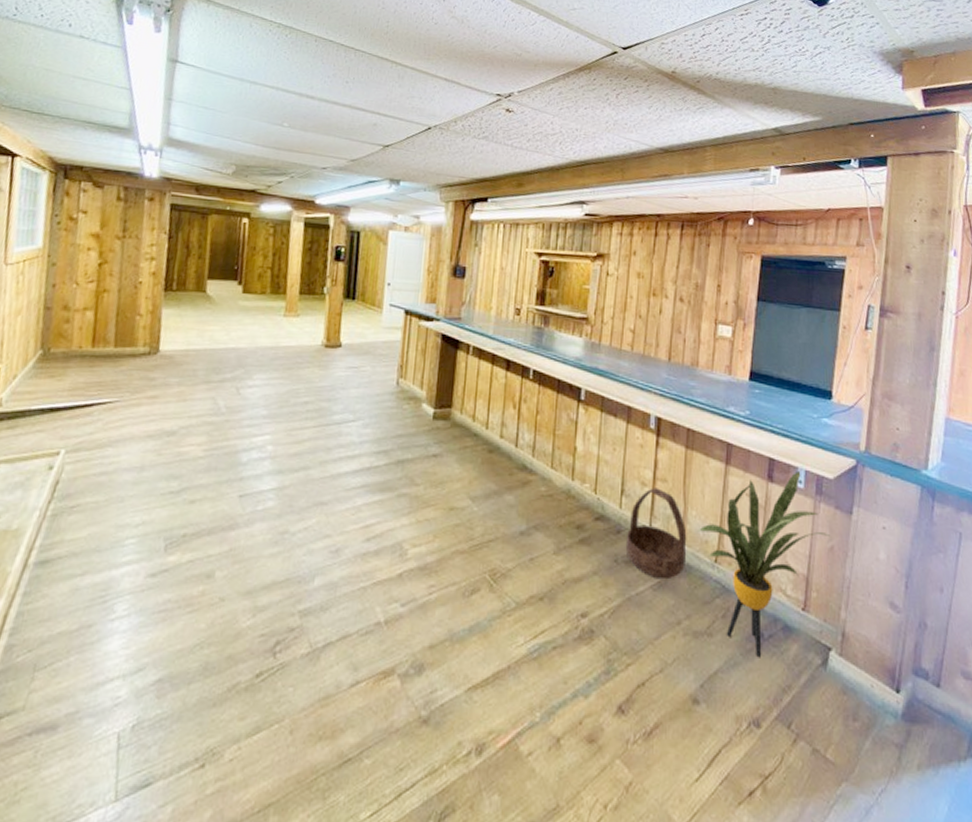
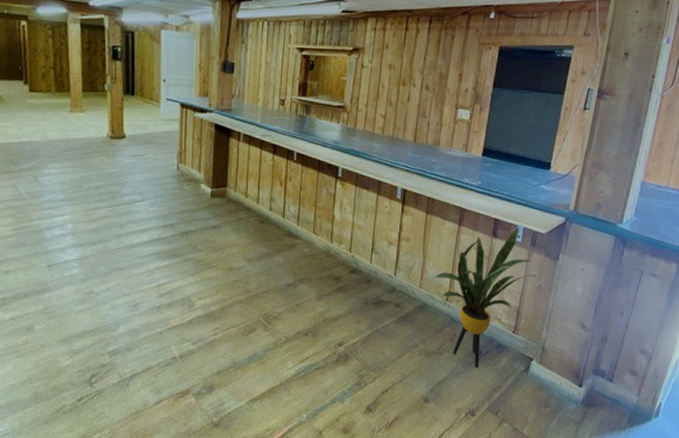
basket: present [625,488,687,580] -> none [374,246,425,315]

